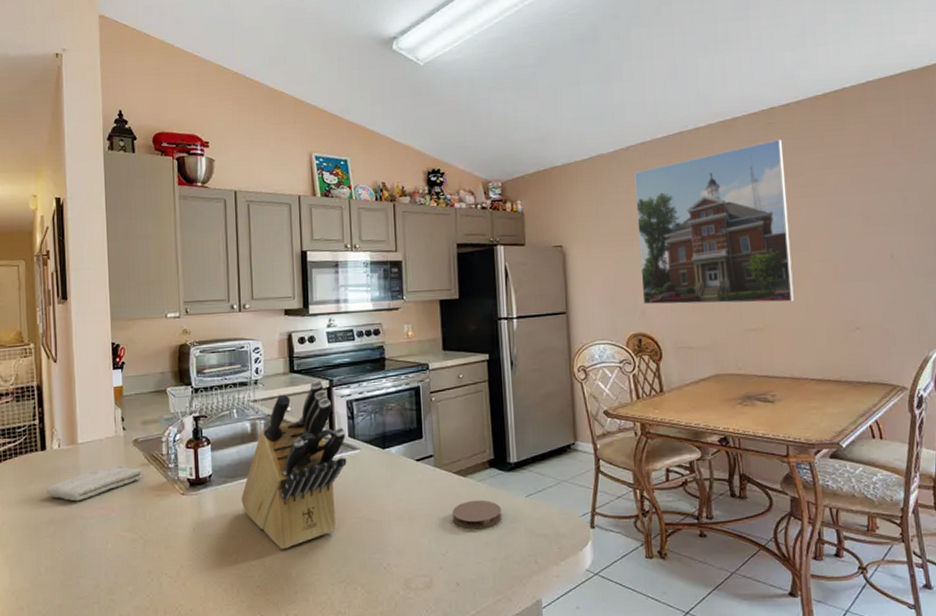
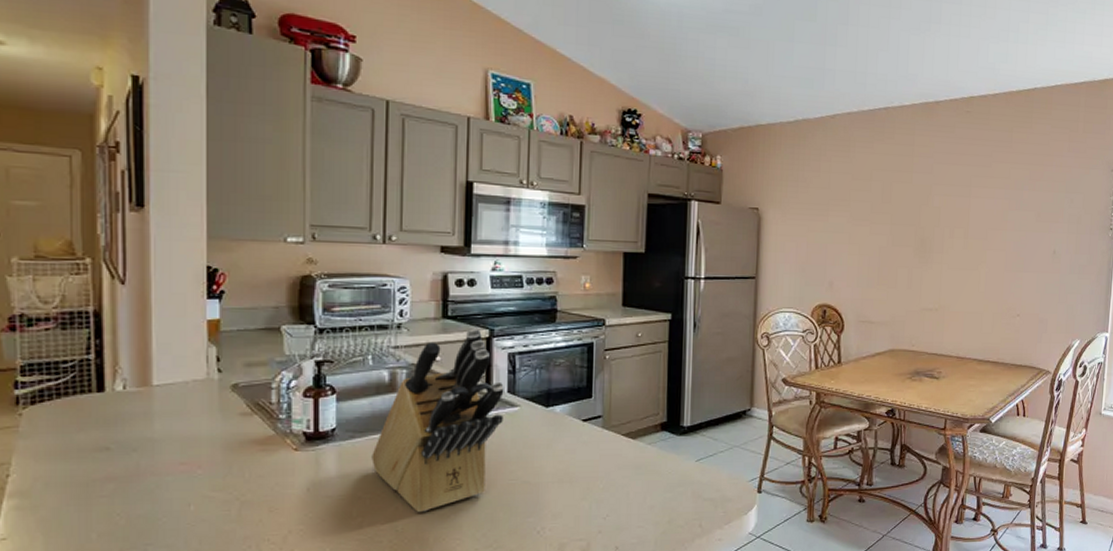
washcloth: present [46,466,142,502] -> none [103,414,242,455]
coaster: present [452,499,502,529] -> none [617,463,670,493]
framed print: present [634,139,794,305] -> none [831,128,977,286]

